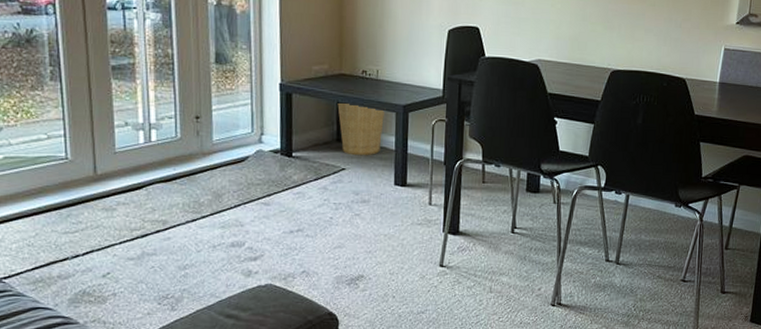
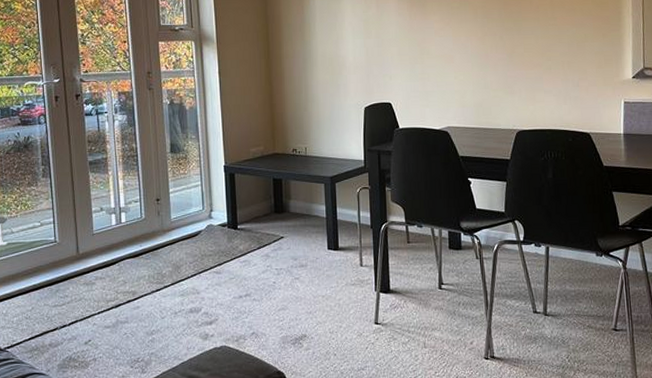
basket: present [337,103,386,156] -> none [273,179,315,225]

